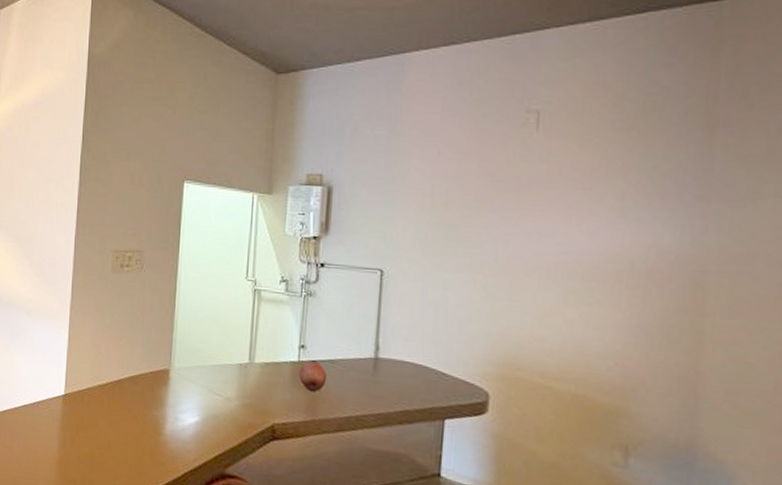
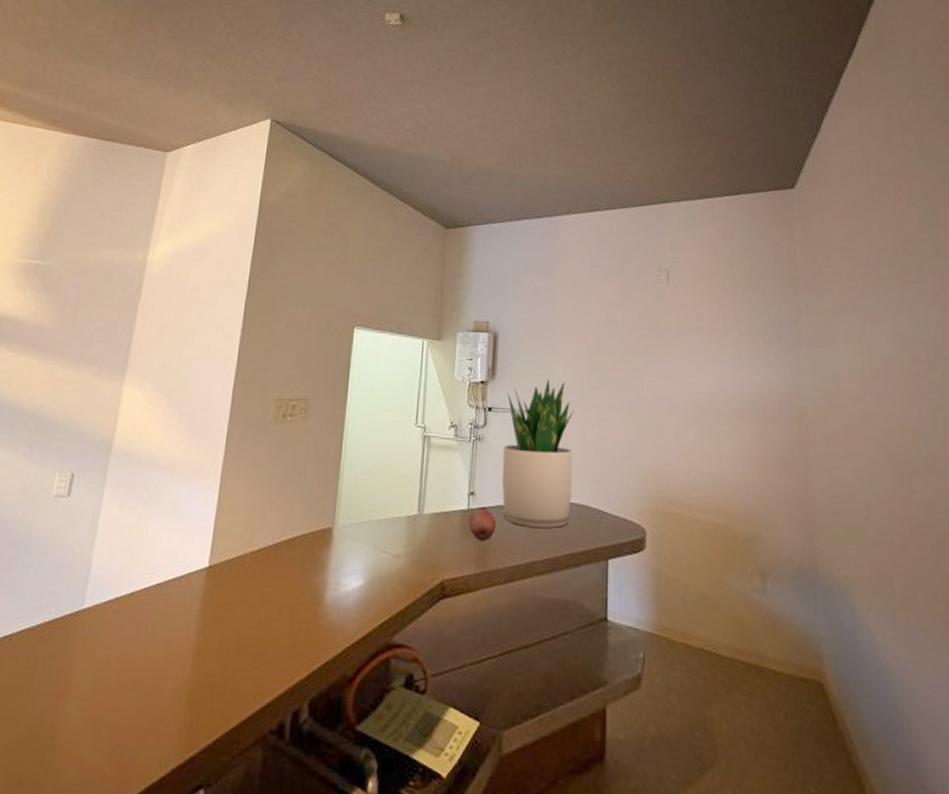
planter: none [333,236,415,386] -> present [502,380,574,529]

